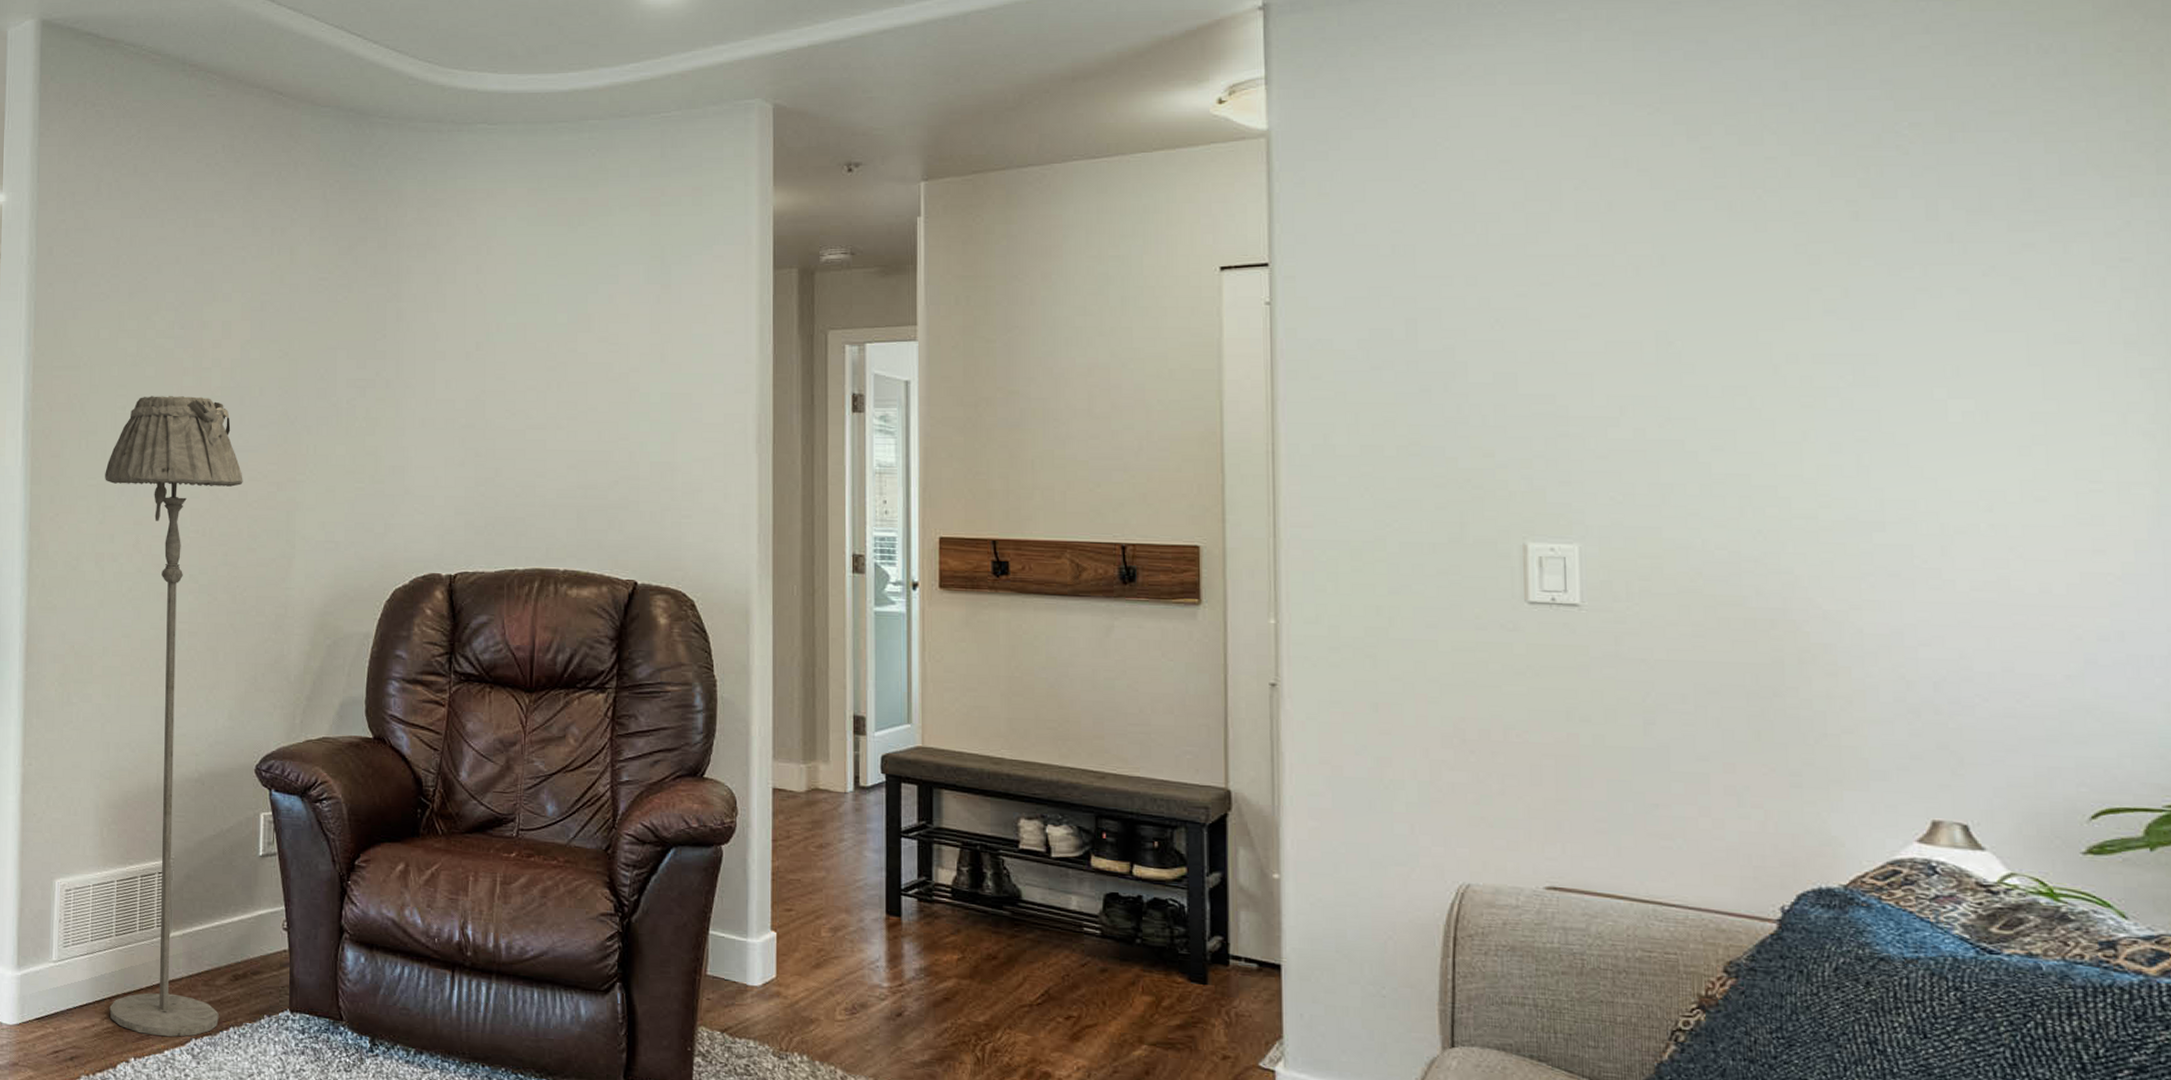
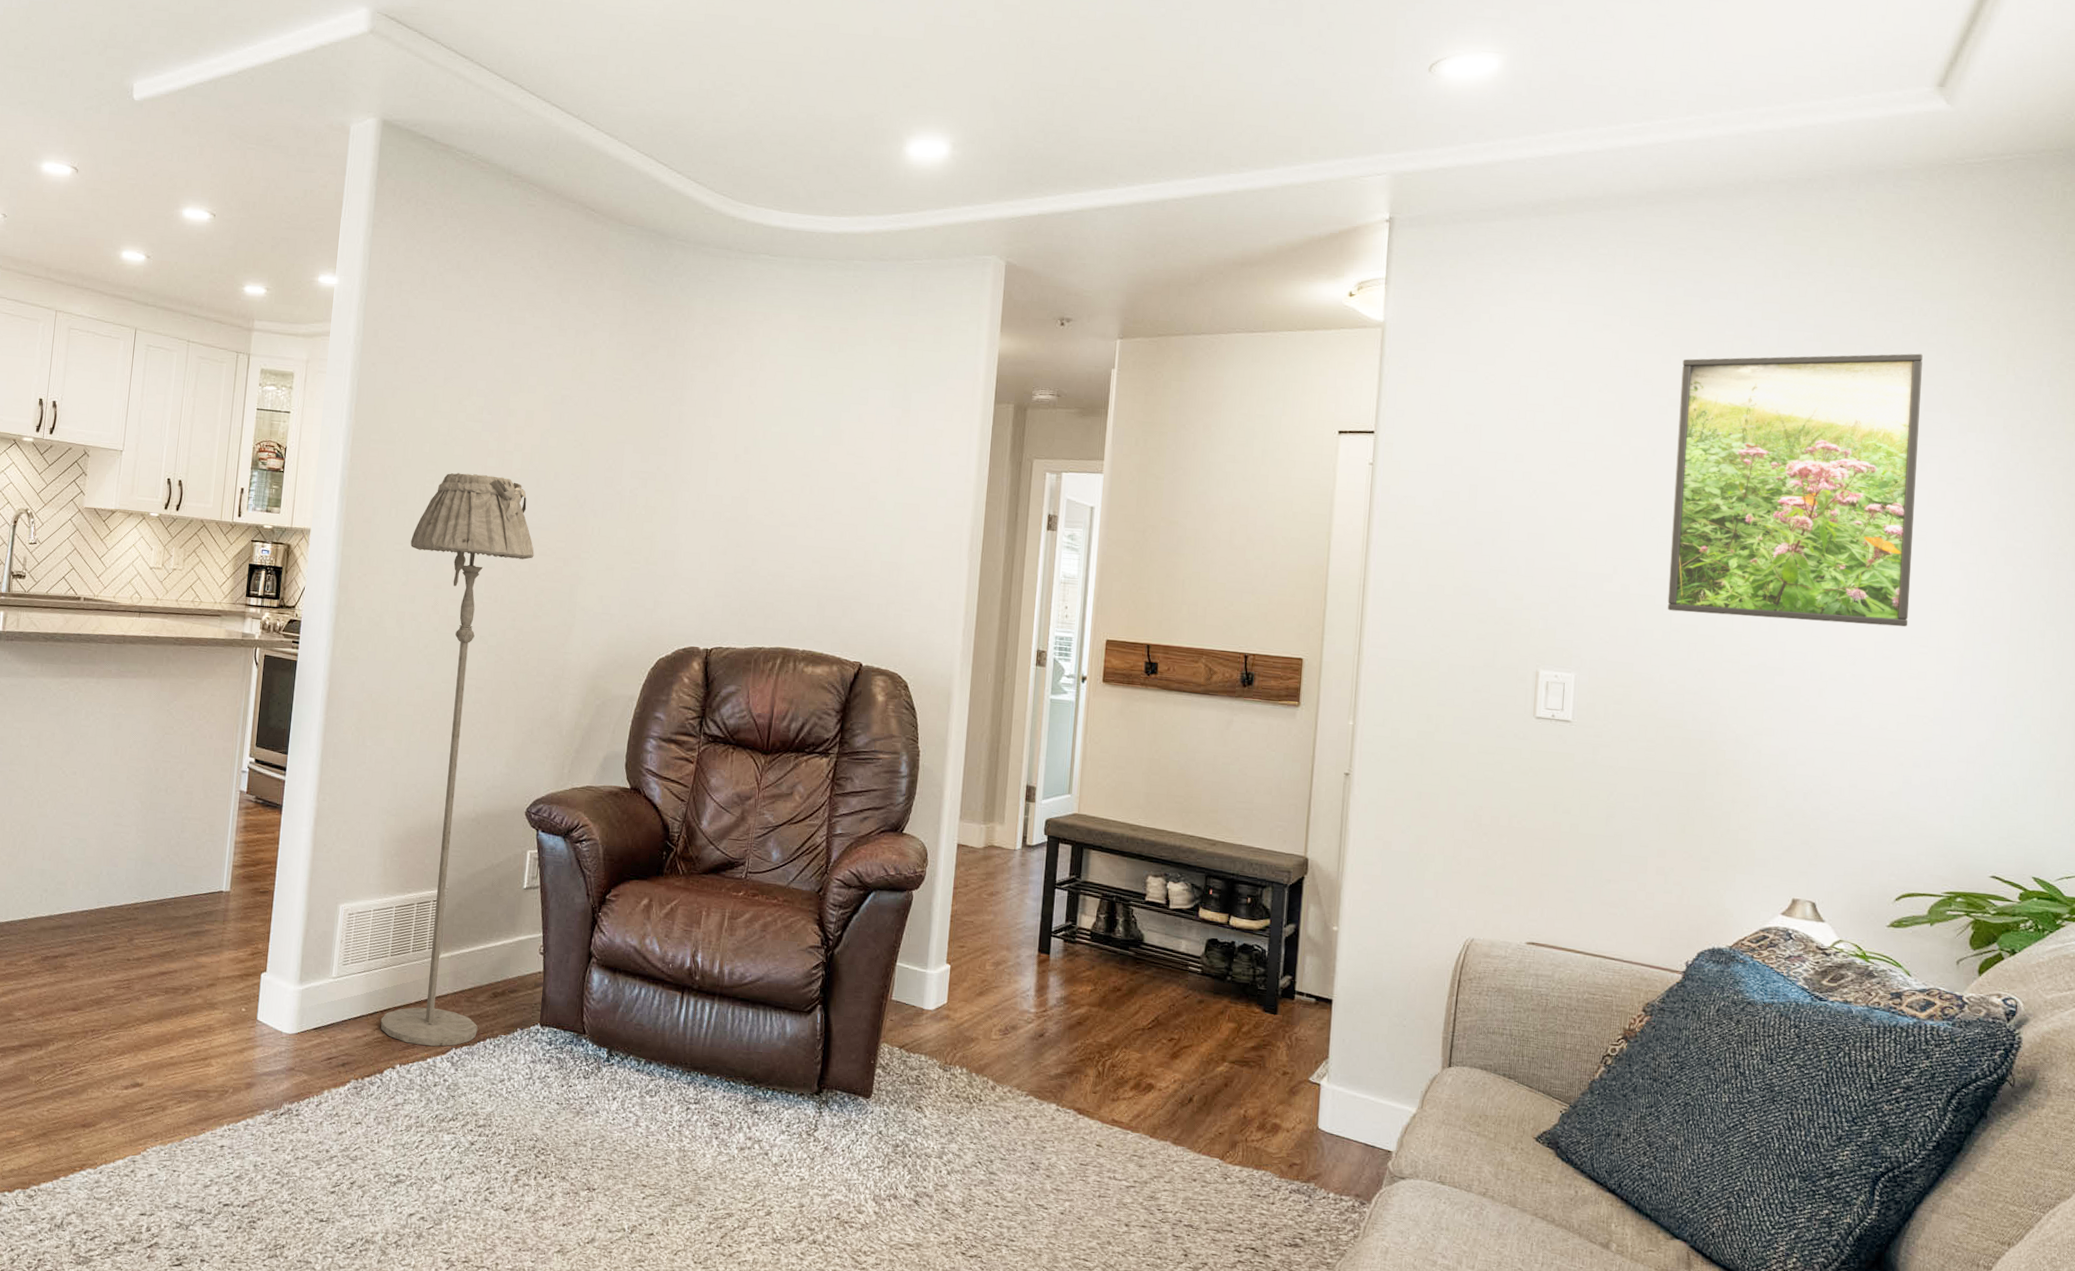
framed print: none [1691,102,2068,459] -> present [1667,353,1923,627]

